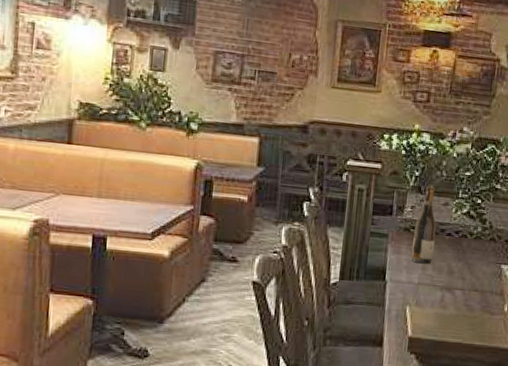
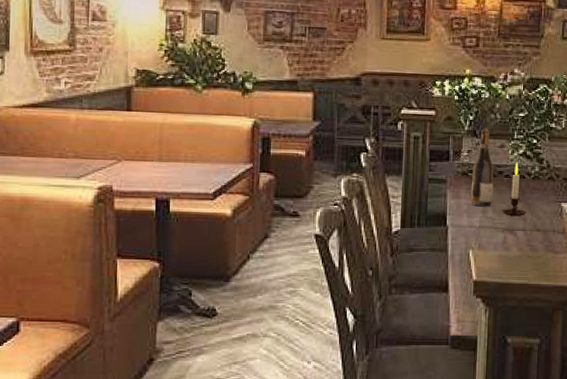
candle: none [441,221,466,276] -> present [501,162,527,217]

